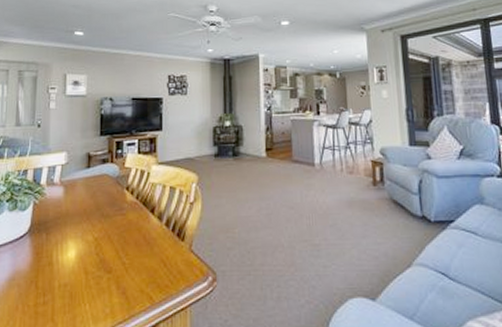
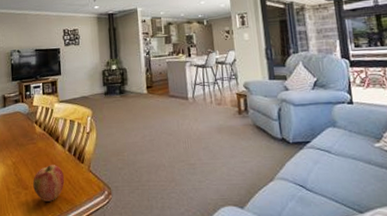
apple: none [119,242,159,289] -> present [33,165,65,202]

